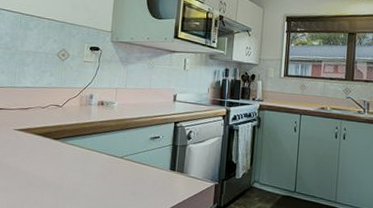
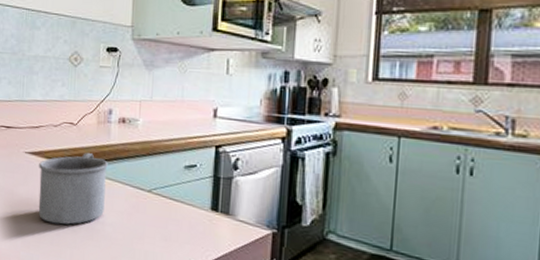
mug: none [24,128,88,188] -> present [38,152,108,225]

